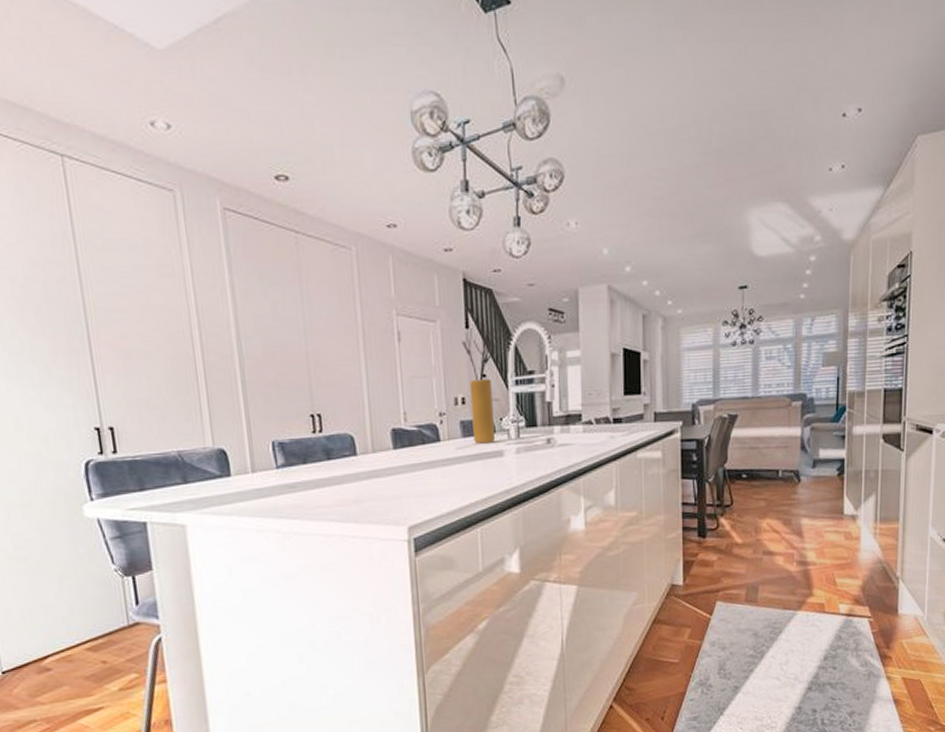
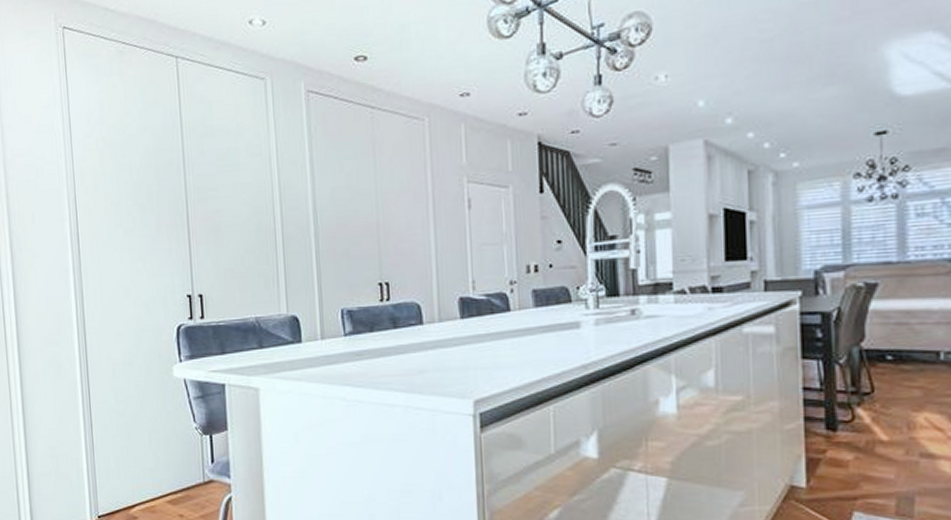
vase: present [462,323,502,444] -> none [535,186,580,314]

